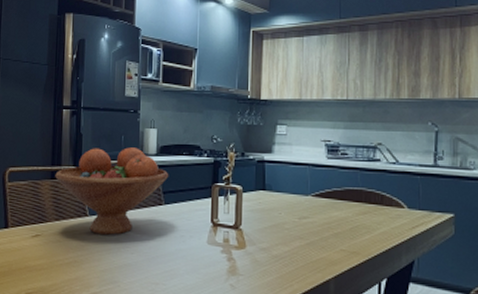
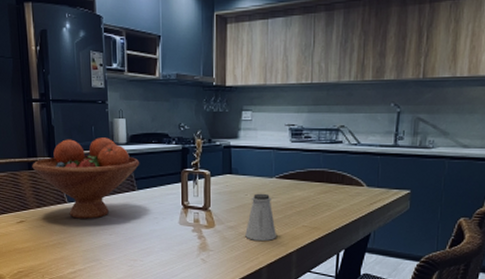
saltshaker: none [279,212,312,267] -> present [245,193,276,242]

